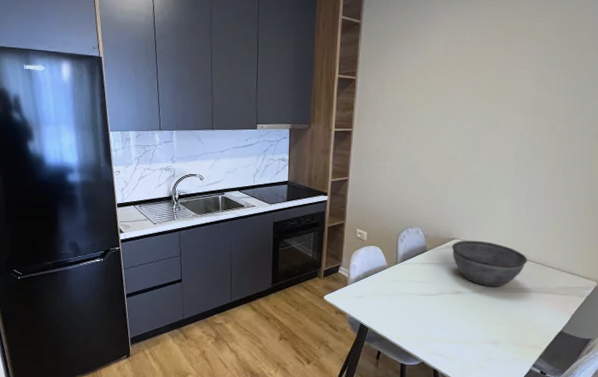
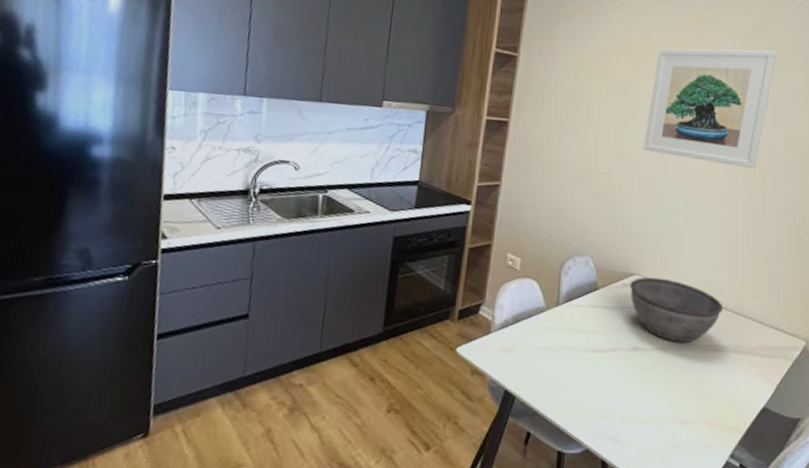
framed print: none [460,49,578,150] -> present [643,48,777,168]

